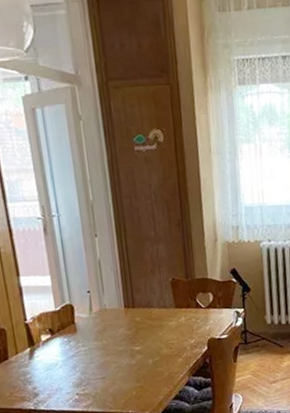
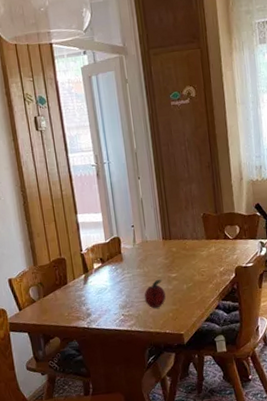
fruit: none [102,352,129,386] -> present [144,279,167,309]

